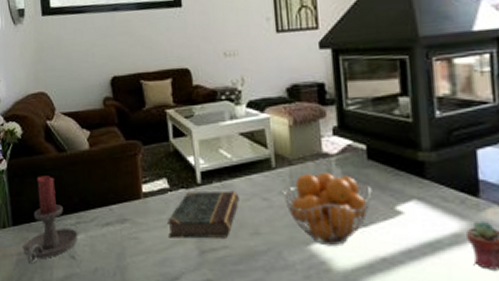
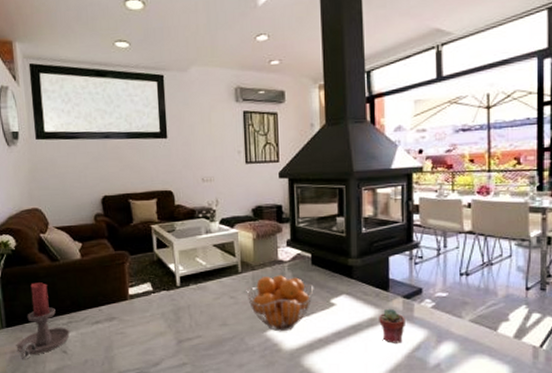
book: present [166,190,241,239] -> none [149,291,212,332]

